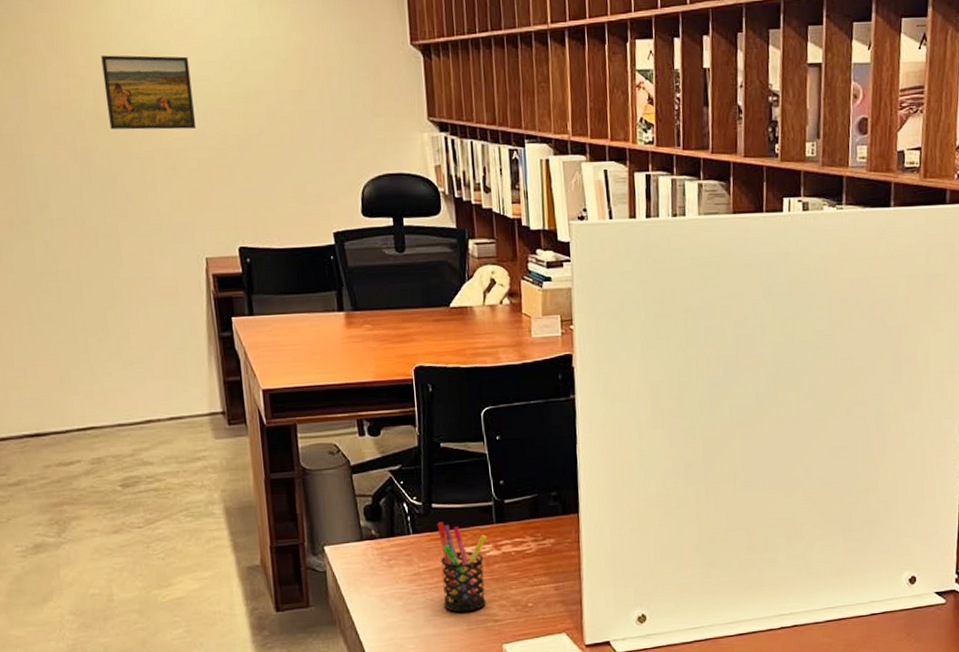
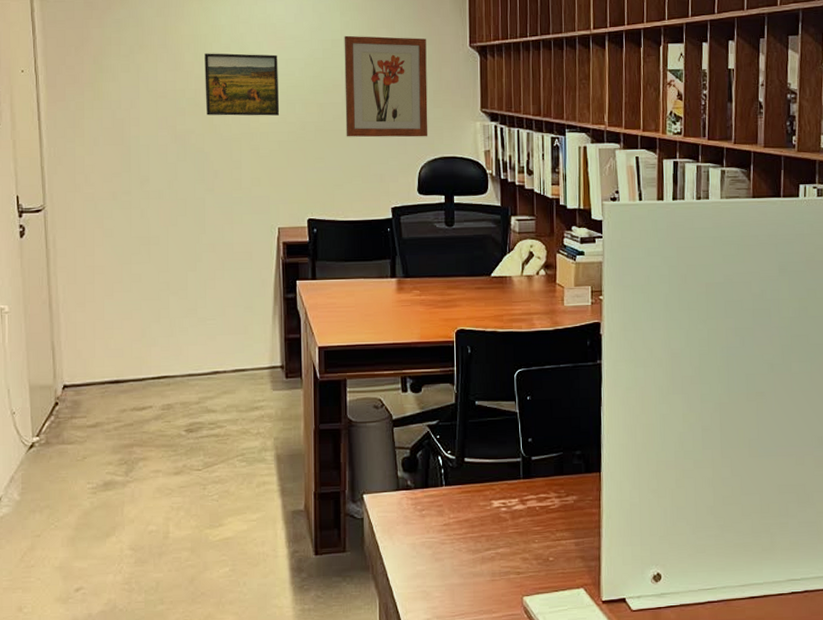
wall art: none [264,33,370,153] -> present [344,35,428,138]
pen holder: present [437,522,487,613] -> none [468,475,514,563]

